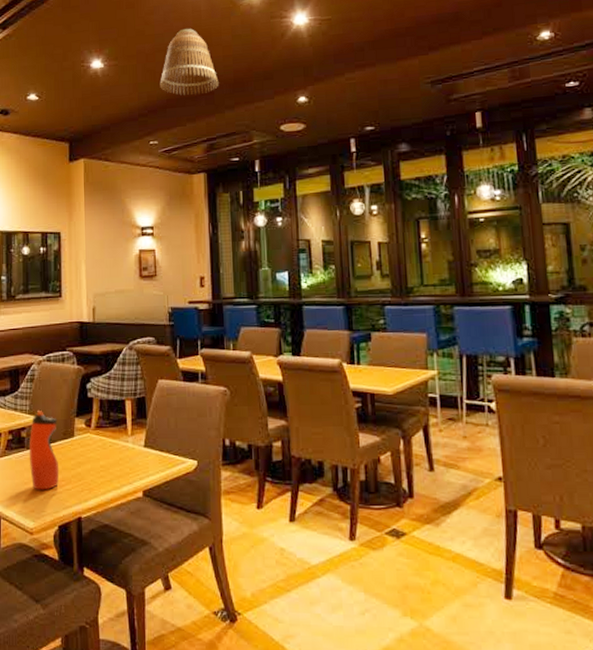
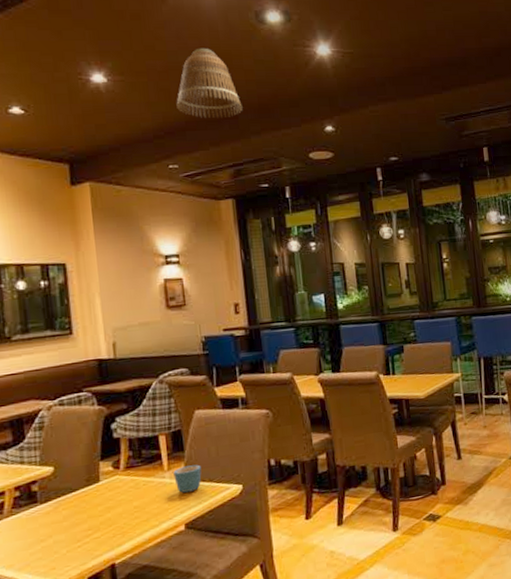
water bottle: present [29,411,60,490] -> none [43,460,85,545]
mug: none [136,434,161,460] -> present [173,464,202,493]

